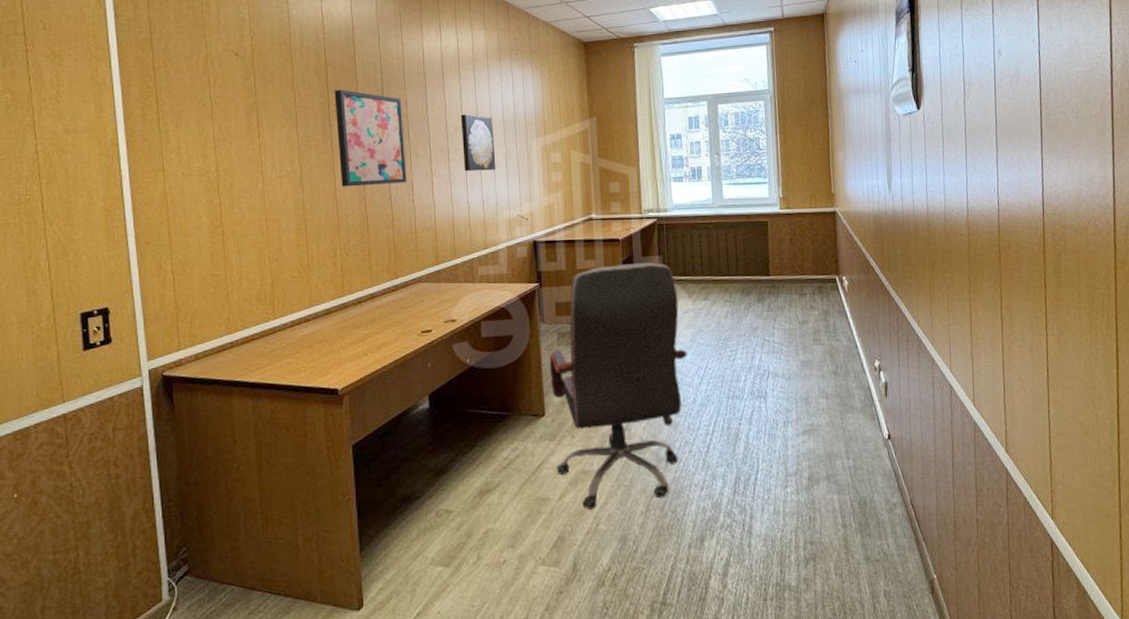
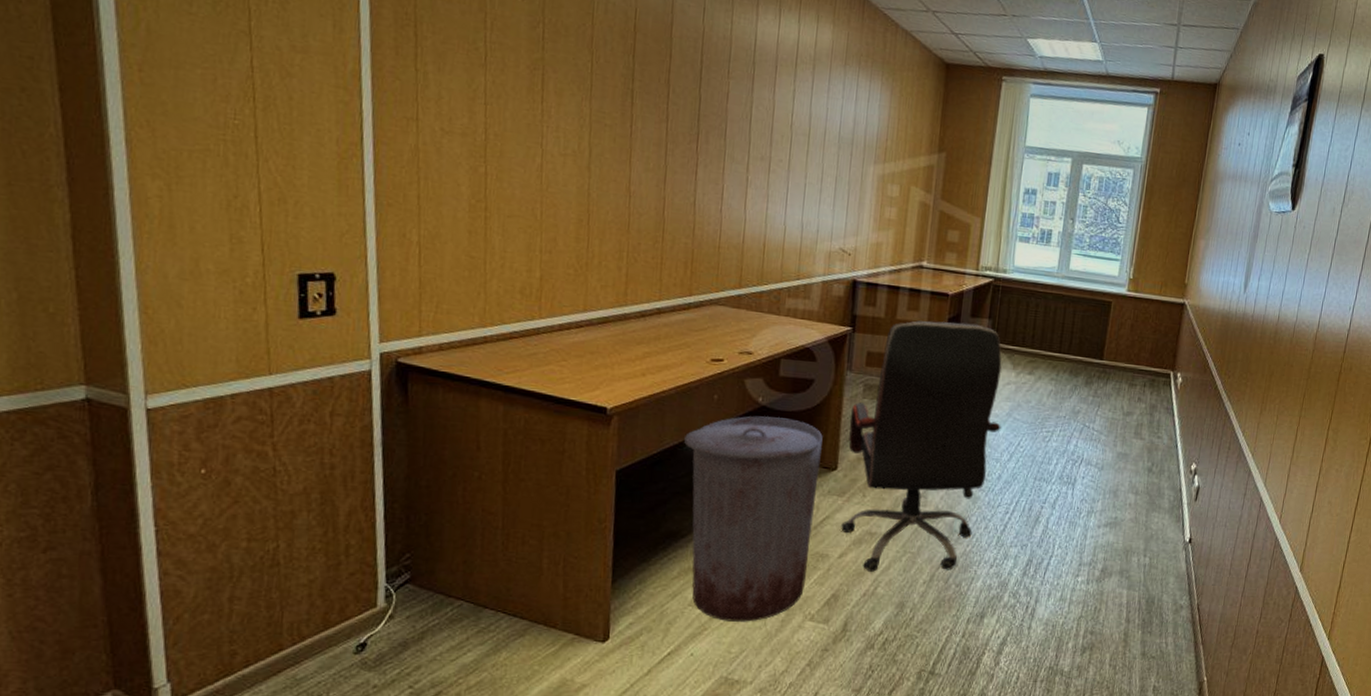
wall art: present [334,90,407,187] -> none [637,62,722,189]
trash can: none [407,374,532,576] -> present [684,416,823,622]
wall art: present [460,114,496,172] -> none [786,121,828,193]

